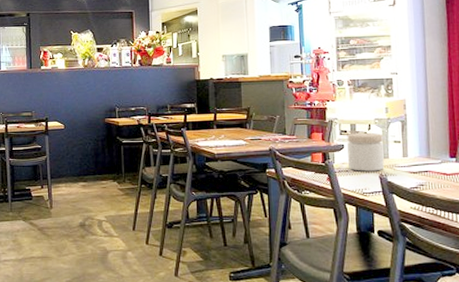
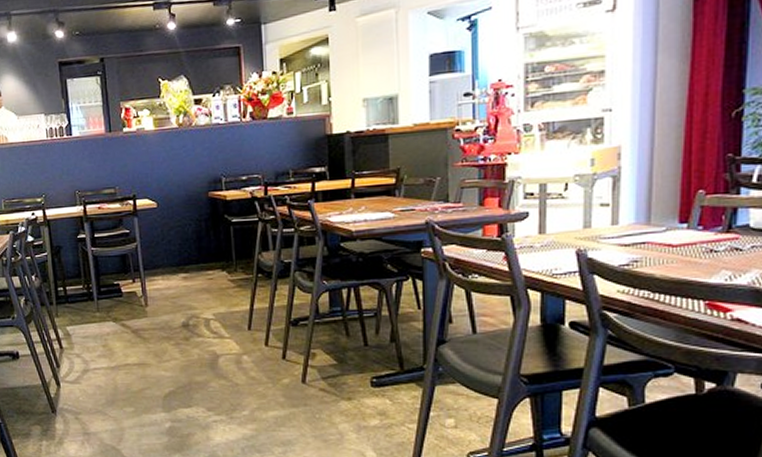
jar: present [347,132,385,172] -> none [532,194,584,247]

